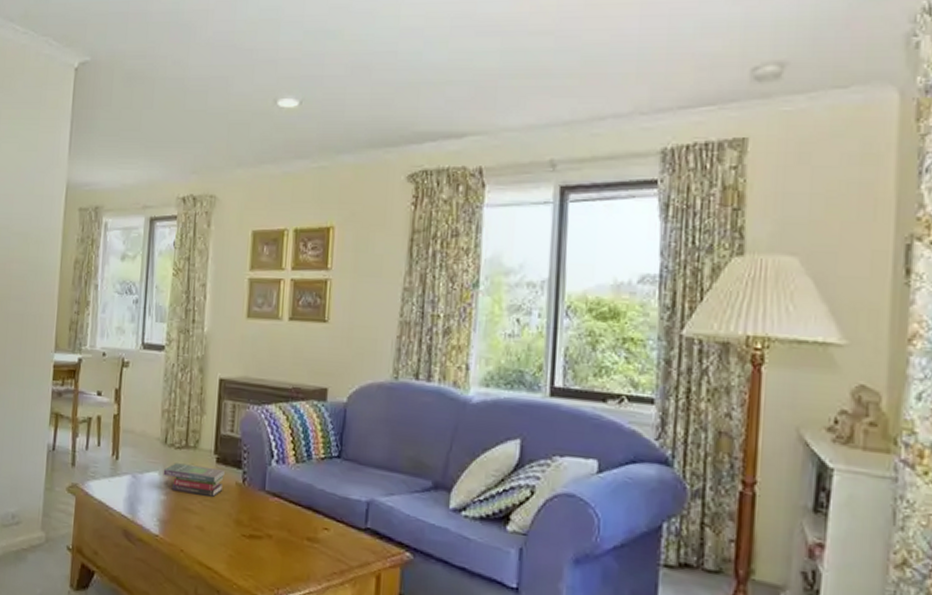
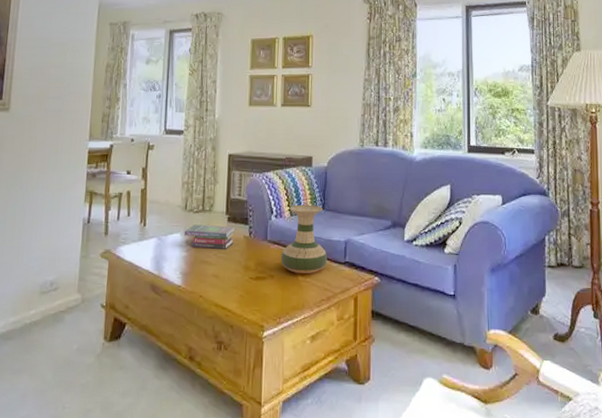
vase: none [281,449,343,538] -> present [280,204,328,273]

